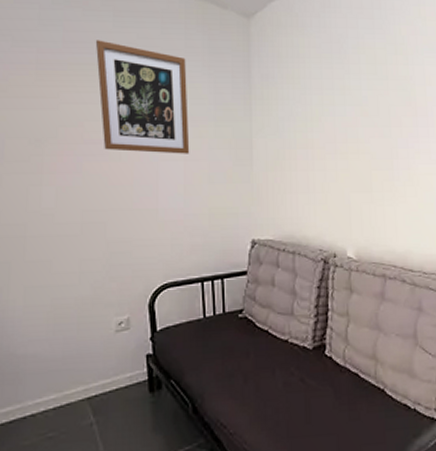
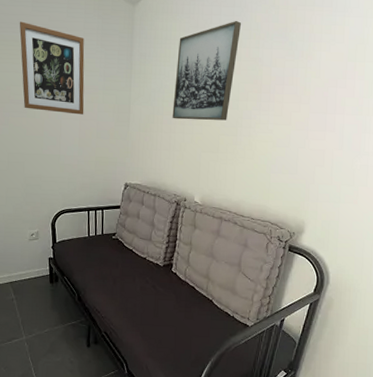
wall art: none [308,35,385,153] -> present [172,21,242,121]

